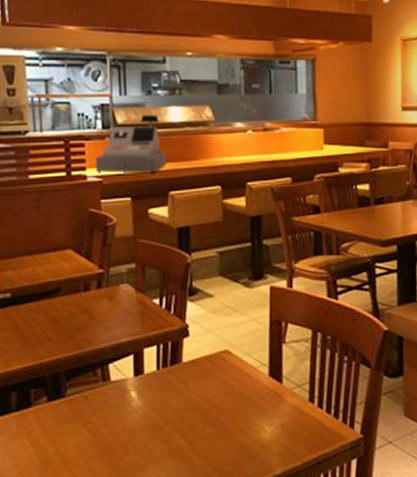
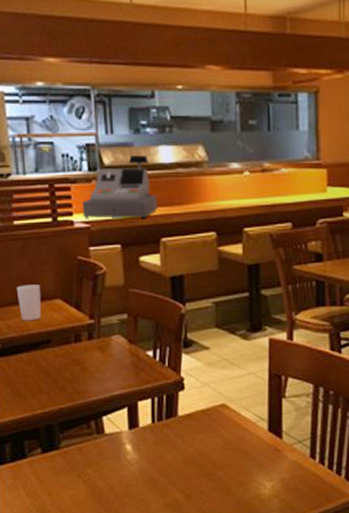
cup: none [29,236,53,271] -> present [16,285,42,321]

